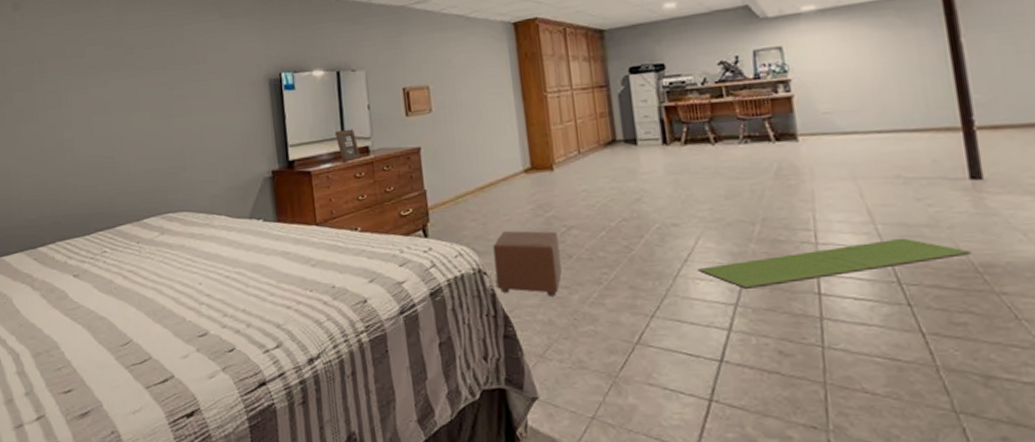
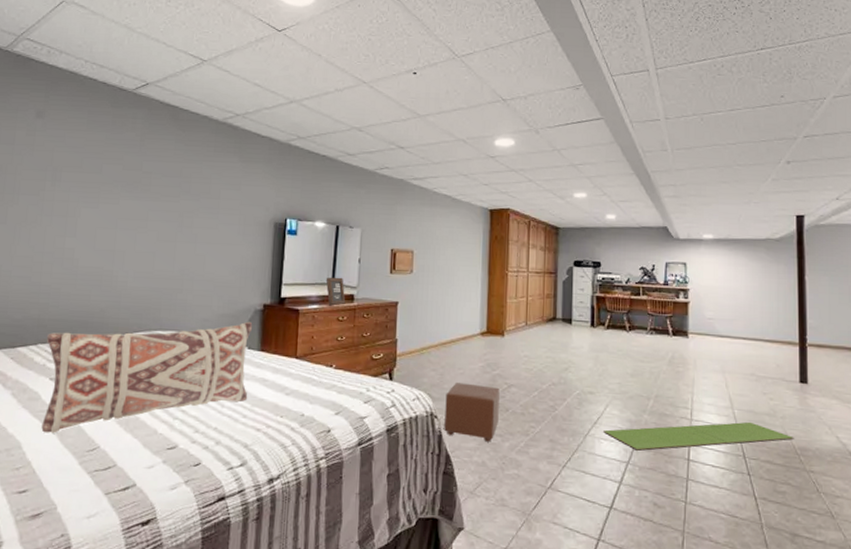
pillow: none [63,191,272,331] -> present [41,321,253,433]

